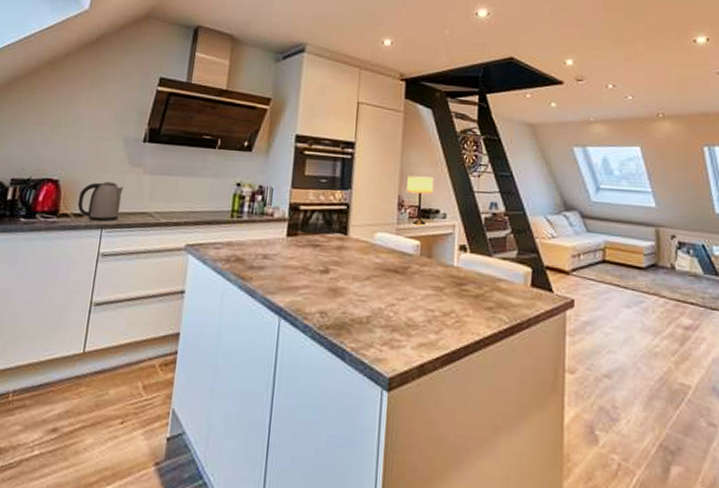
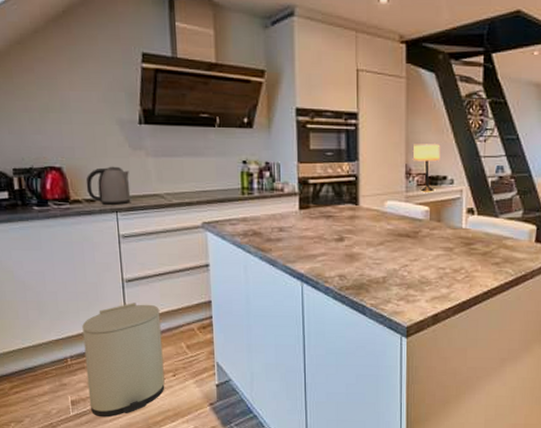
pedal bin: none [19,330,123,473] -> present [82,302,165,417]

